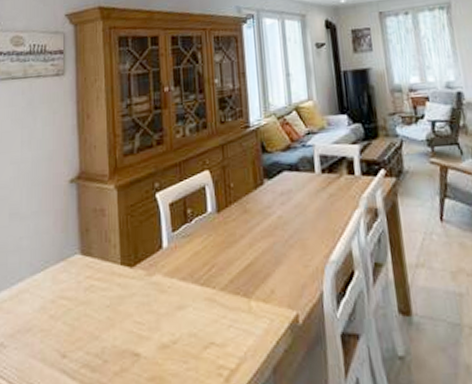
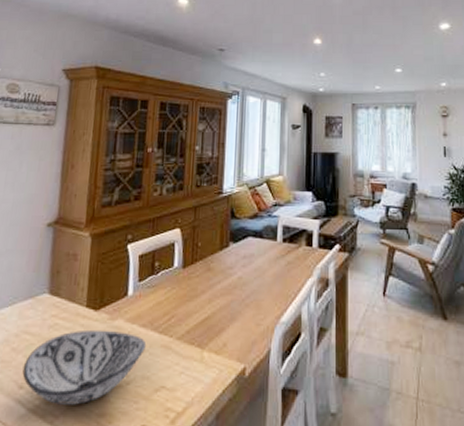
decorative bowl: none [63,287,189,371] -> present [22,329,147,405]

